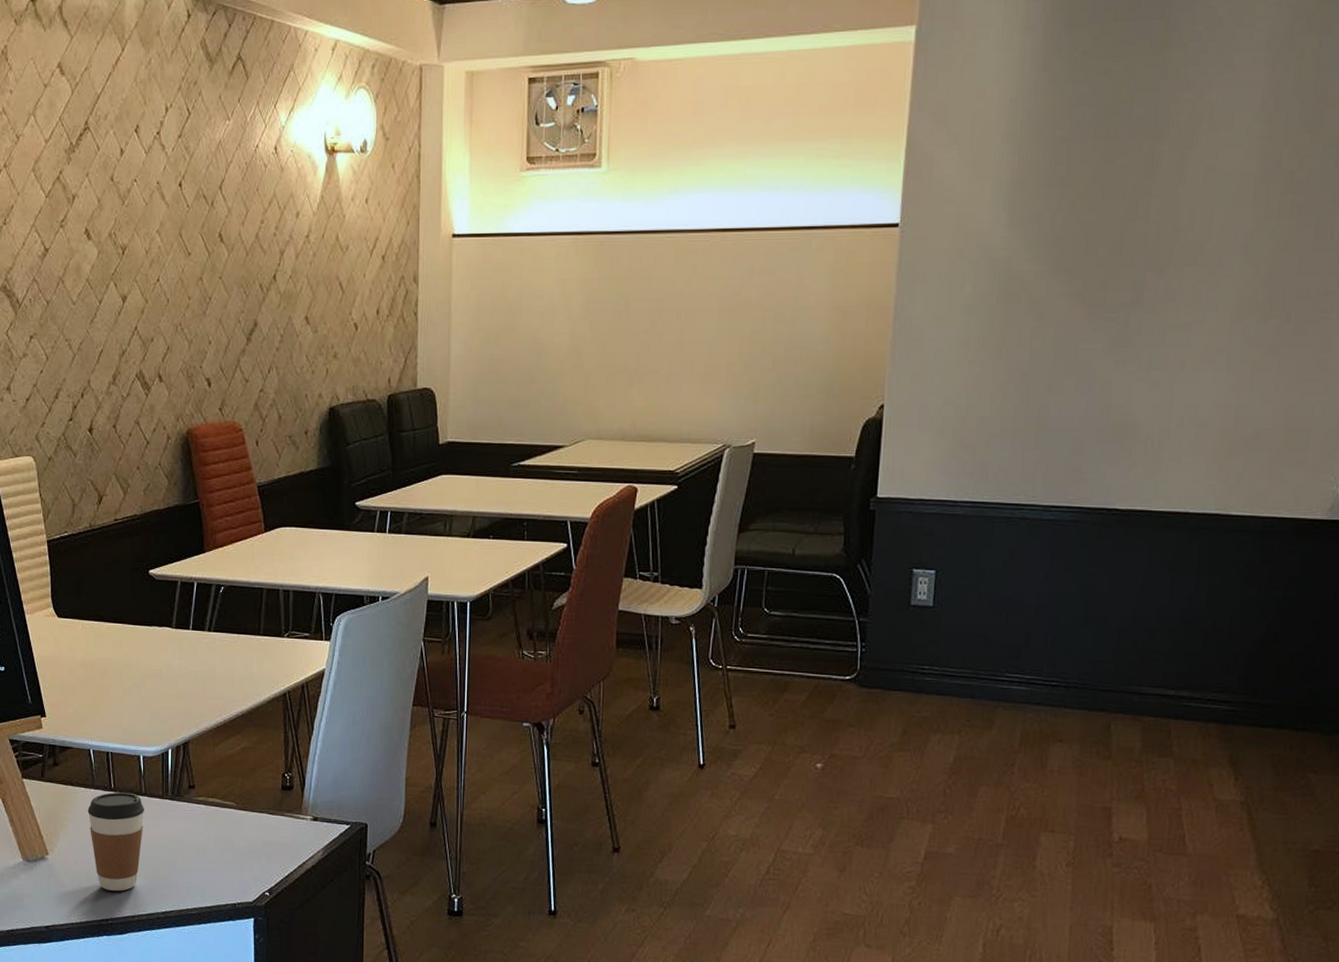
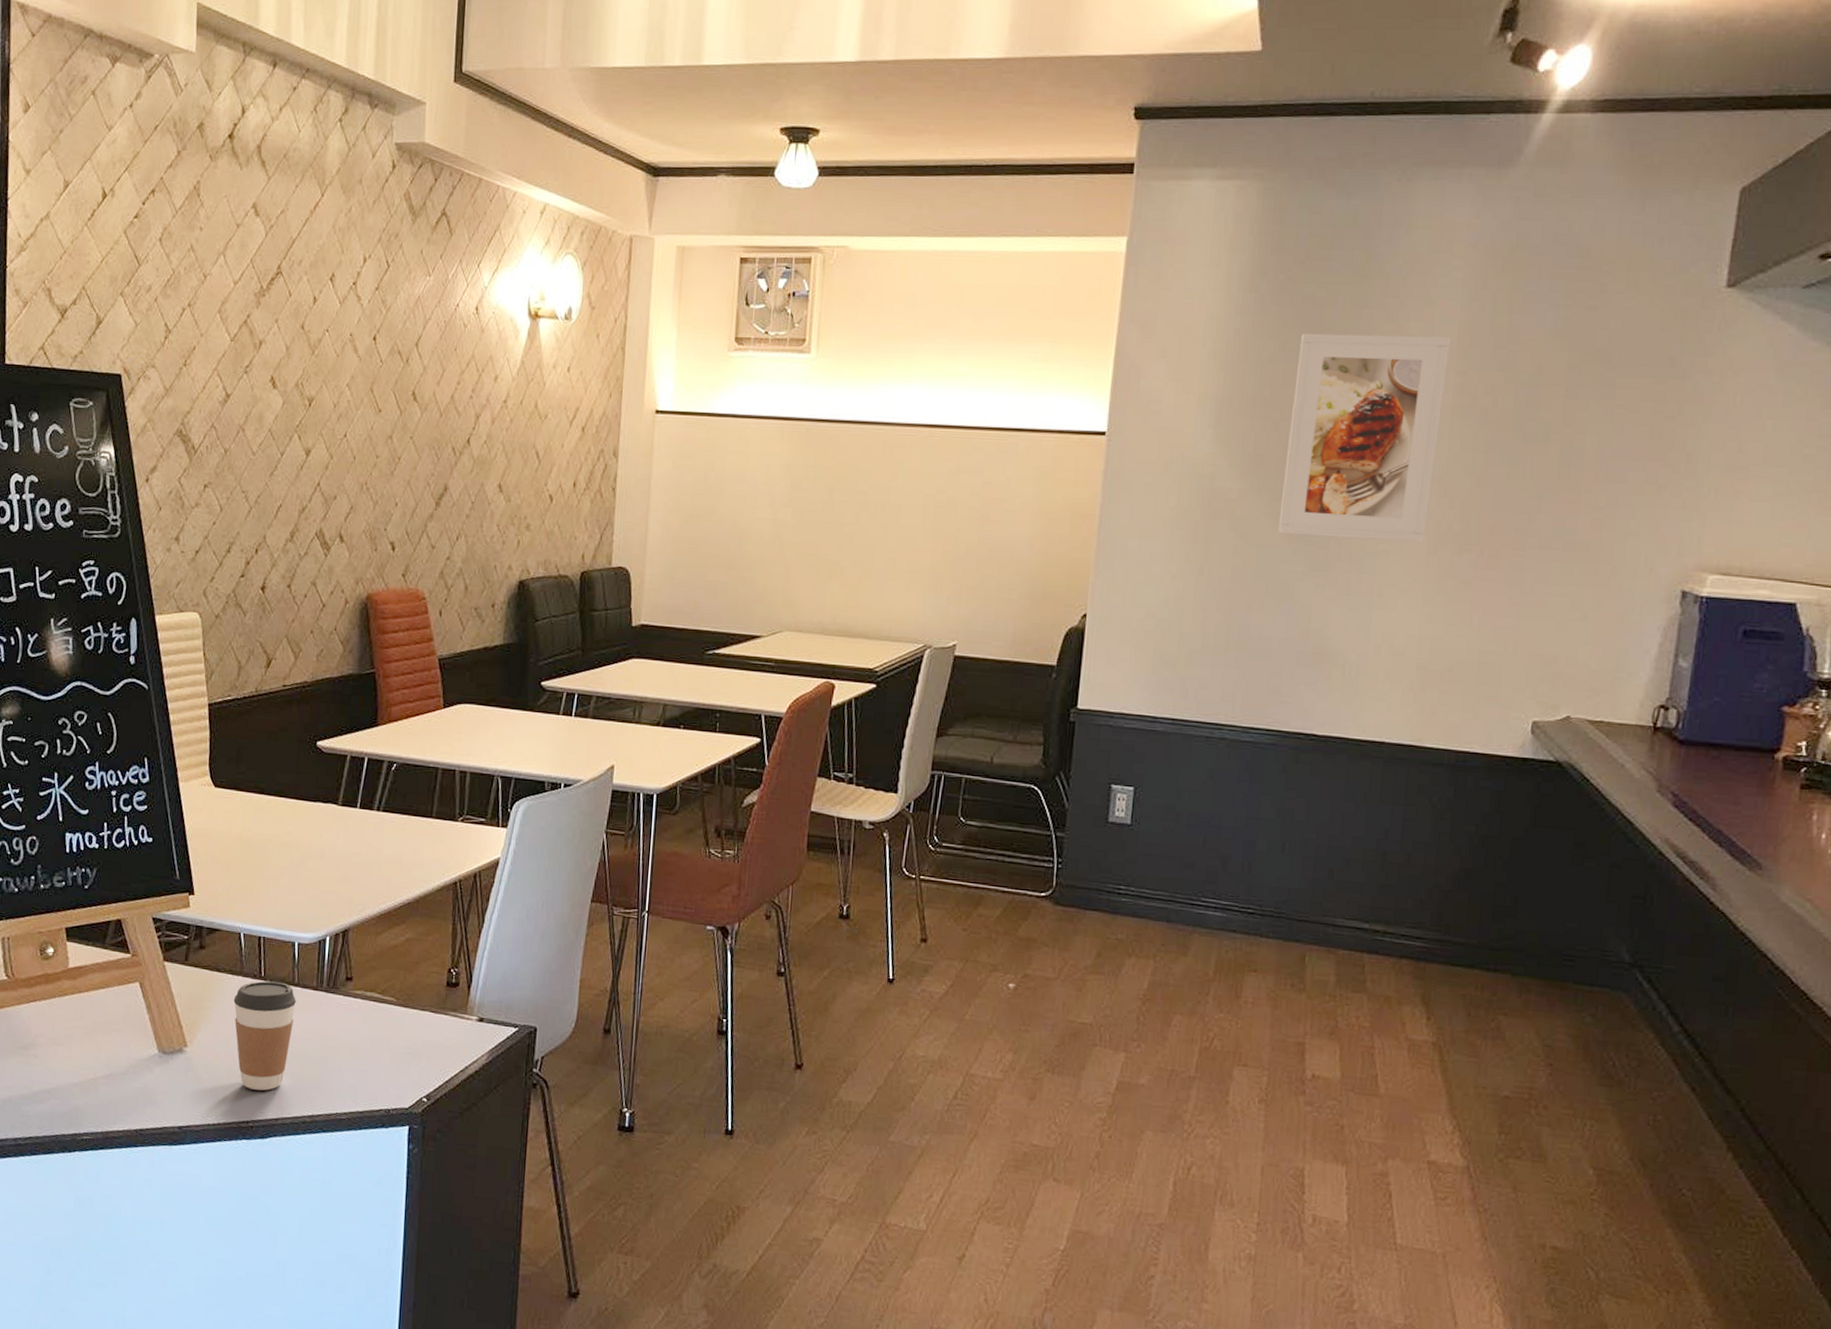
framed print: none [1076,101,1255,313] -> present [1278,333,1451,543]

